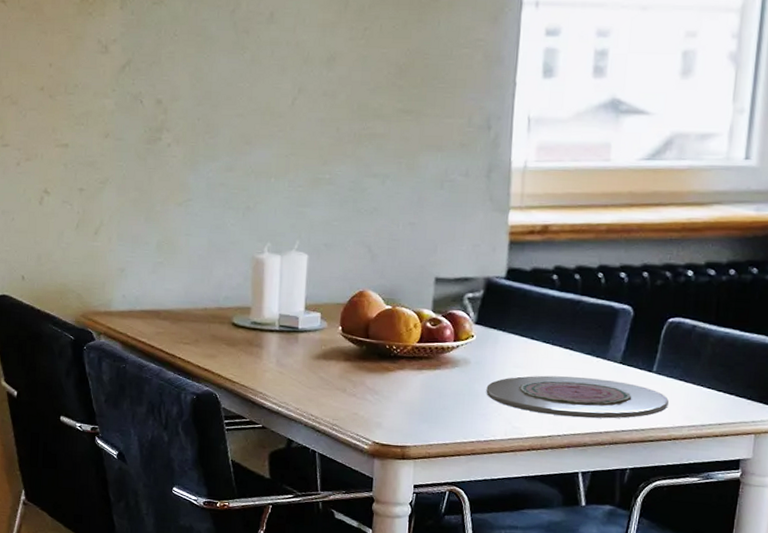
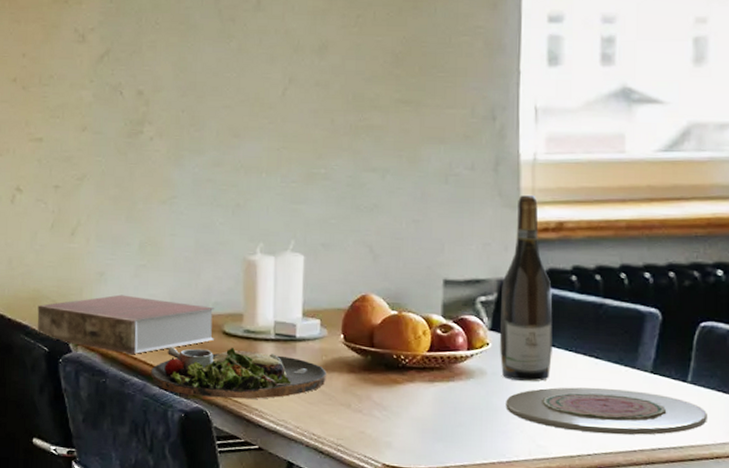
book: none [64,289,224,342] -> present [37,294,214,354]
dinner plate: none [166,336,325,384] -> present [151,347,326,400]
wine bottle: none [483,200,534,371] -> present [499,195,553,382]

